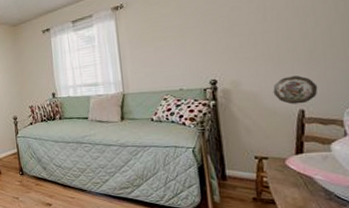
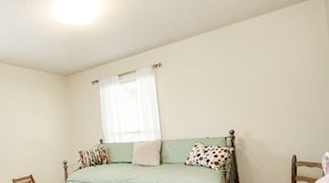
decorative plate: present [273,75,318,105] -> none [274,128,305,151]

